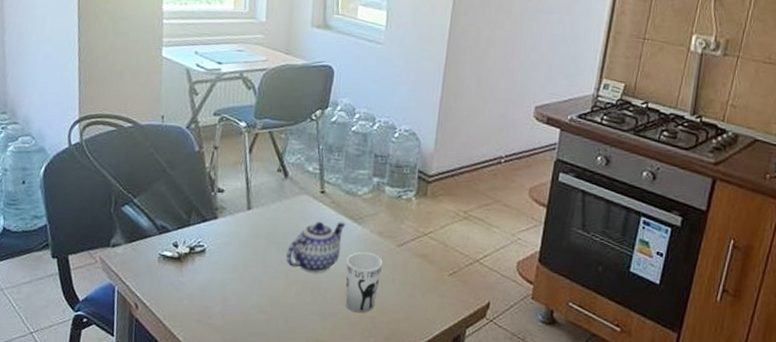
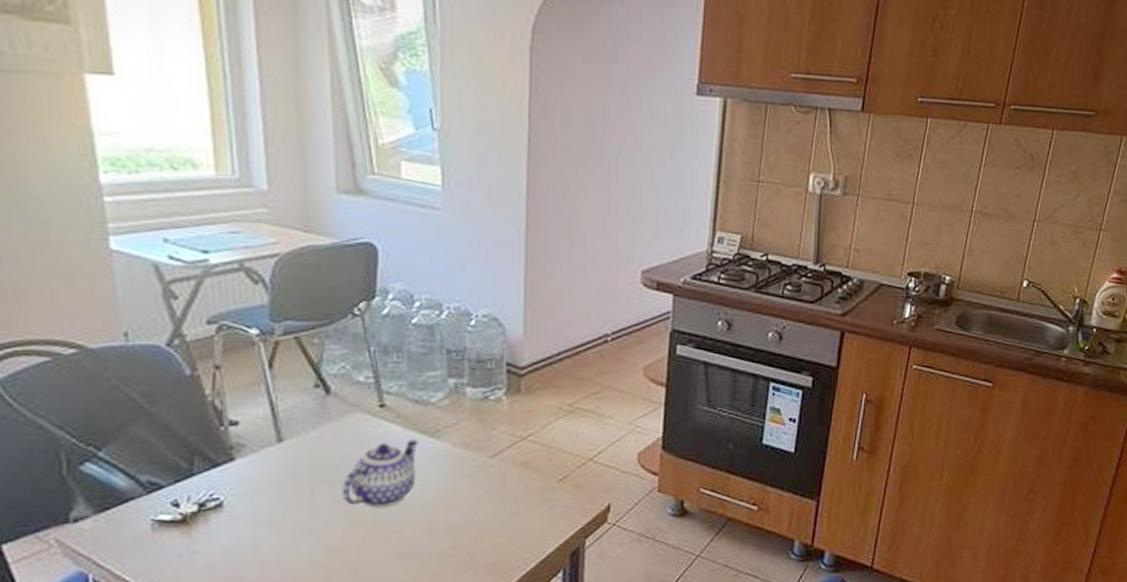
cup: present [345,252,383,313] -> none [426,470,474,546]

